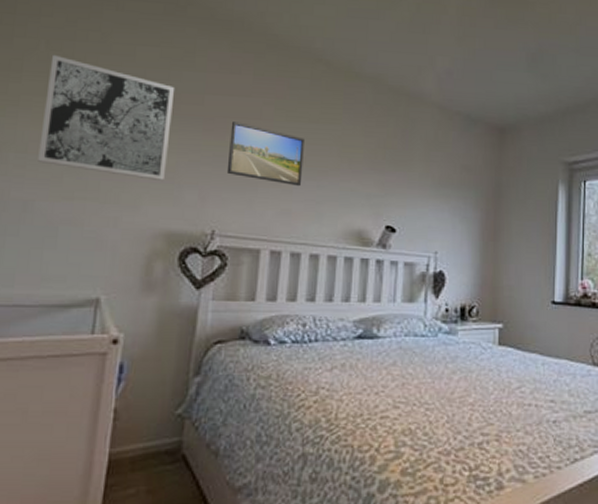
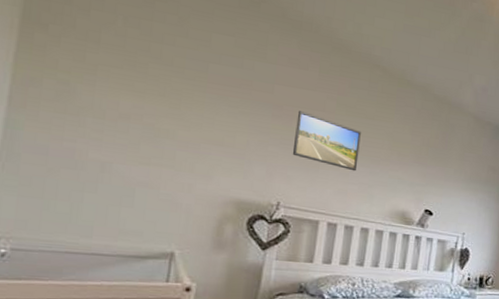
wall art: present [38,54,175,181] -> none [115,31,248,156]

